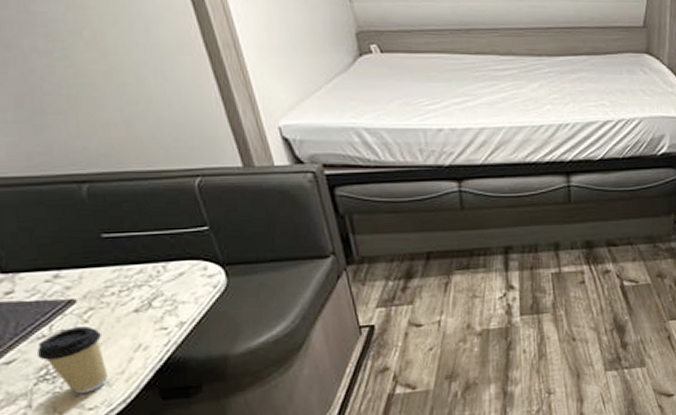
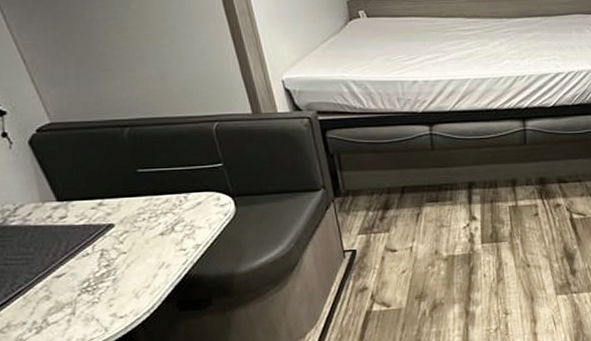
coffee cup: present [36,326,109,394] -> none [81,247,137,304]

